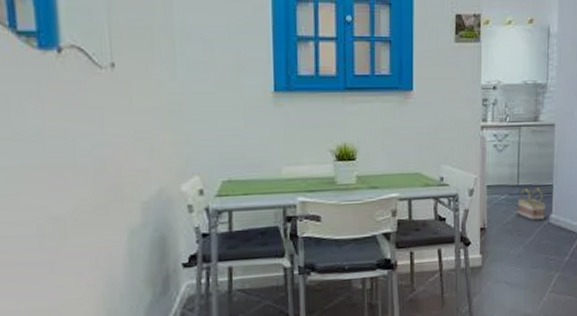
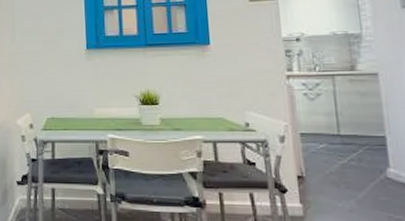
basket: present [518,188,545,220] -> none [341,139,380,173]

